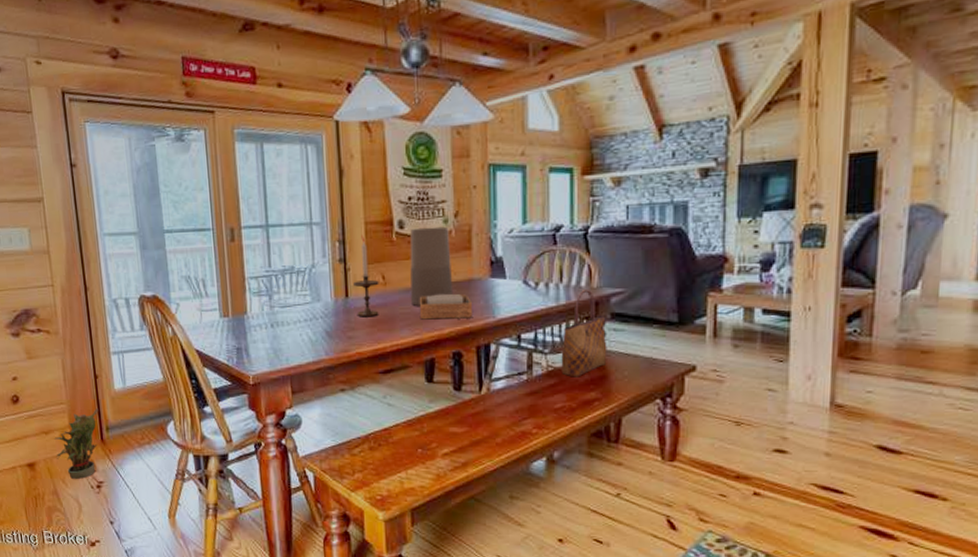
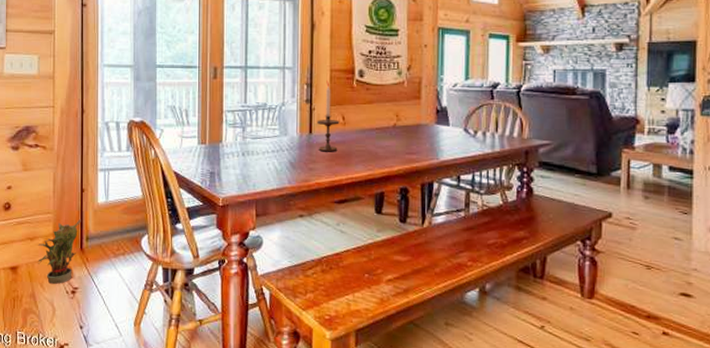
vase: present [409,226,454,307] -> none [365,77,404,146]
napkin holder: present [419,293,472,320] -> none [373,135,419,159]
tote bag: present [561,288,606,377] -> none [495,139,534,217]

